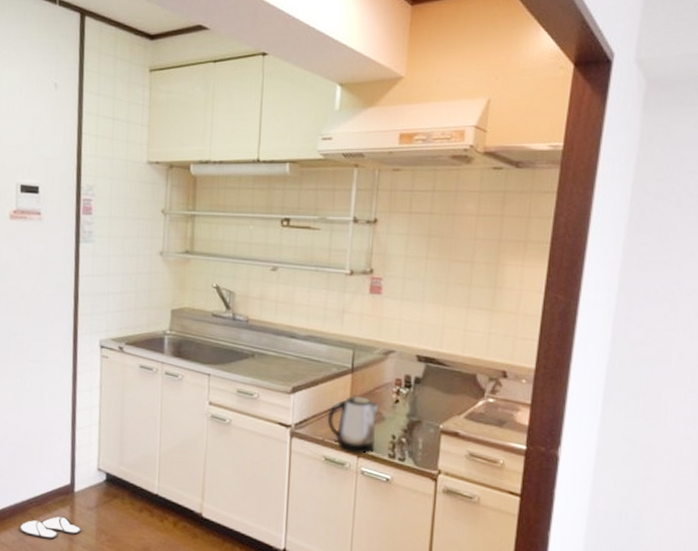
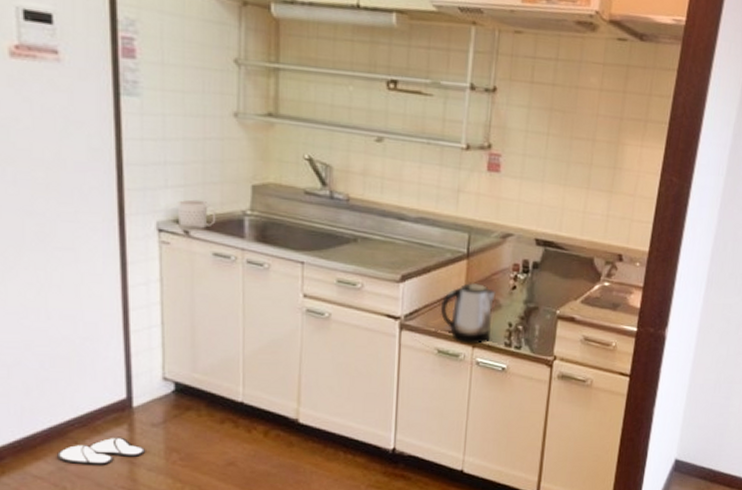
mug: none [115,322,144,347] -> present [177,199,217,230]

